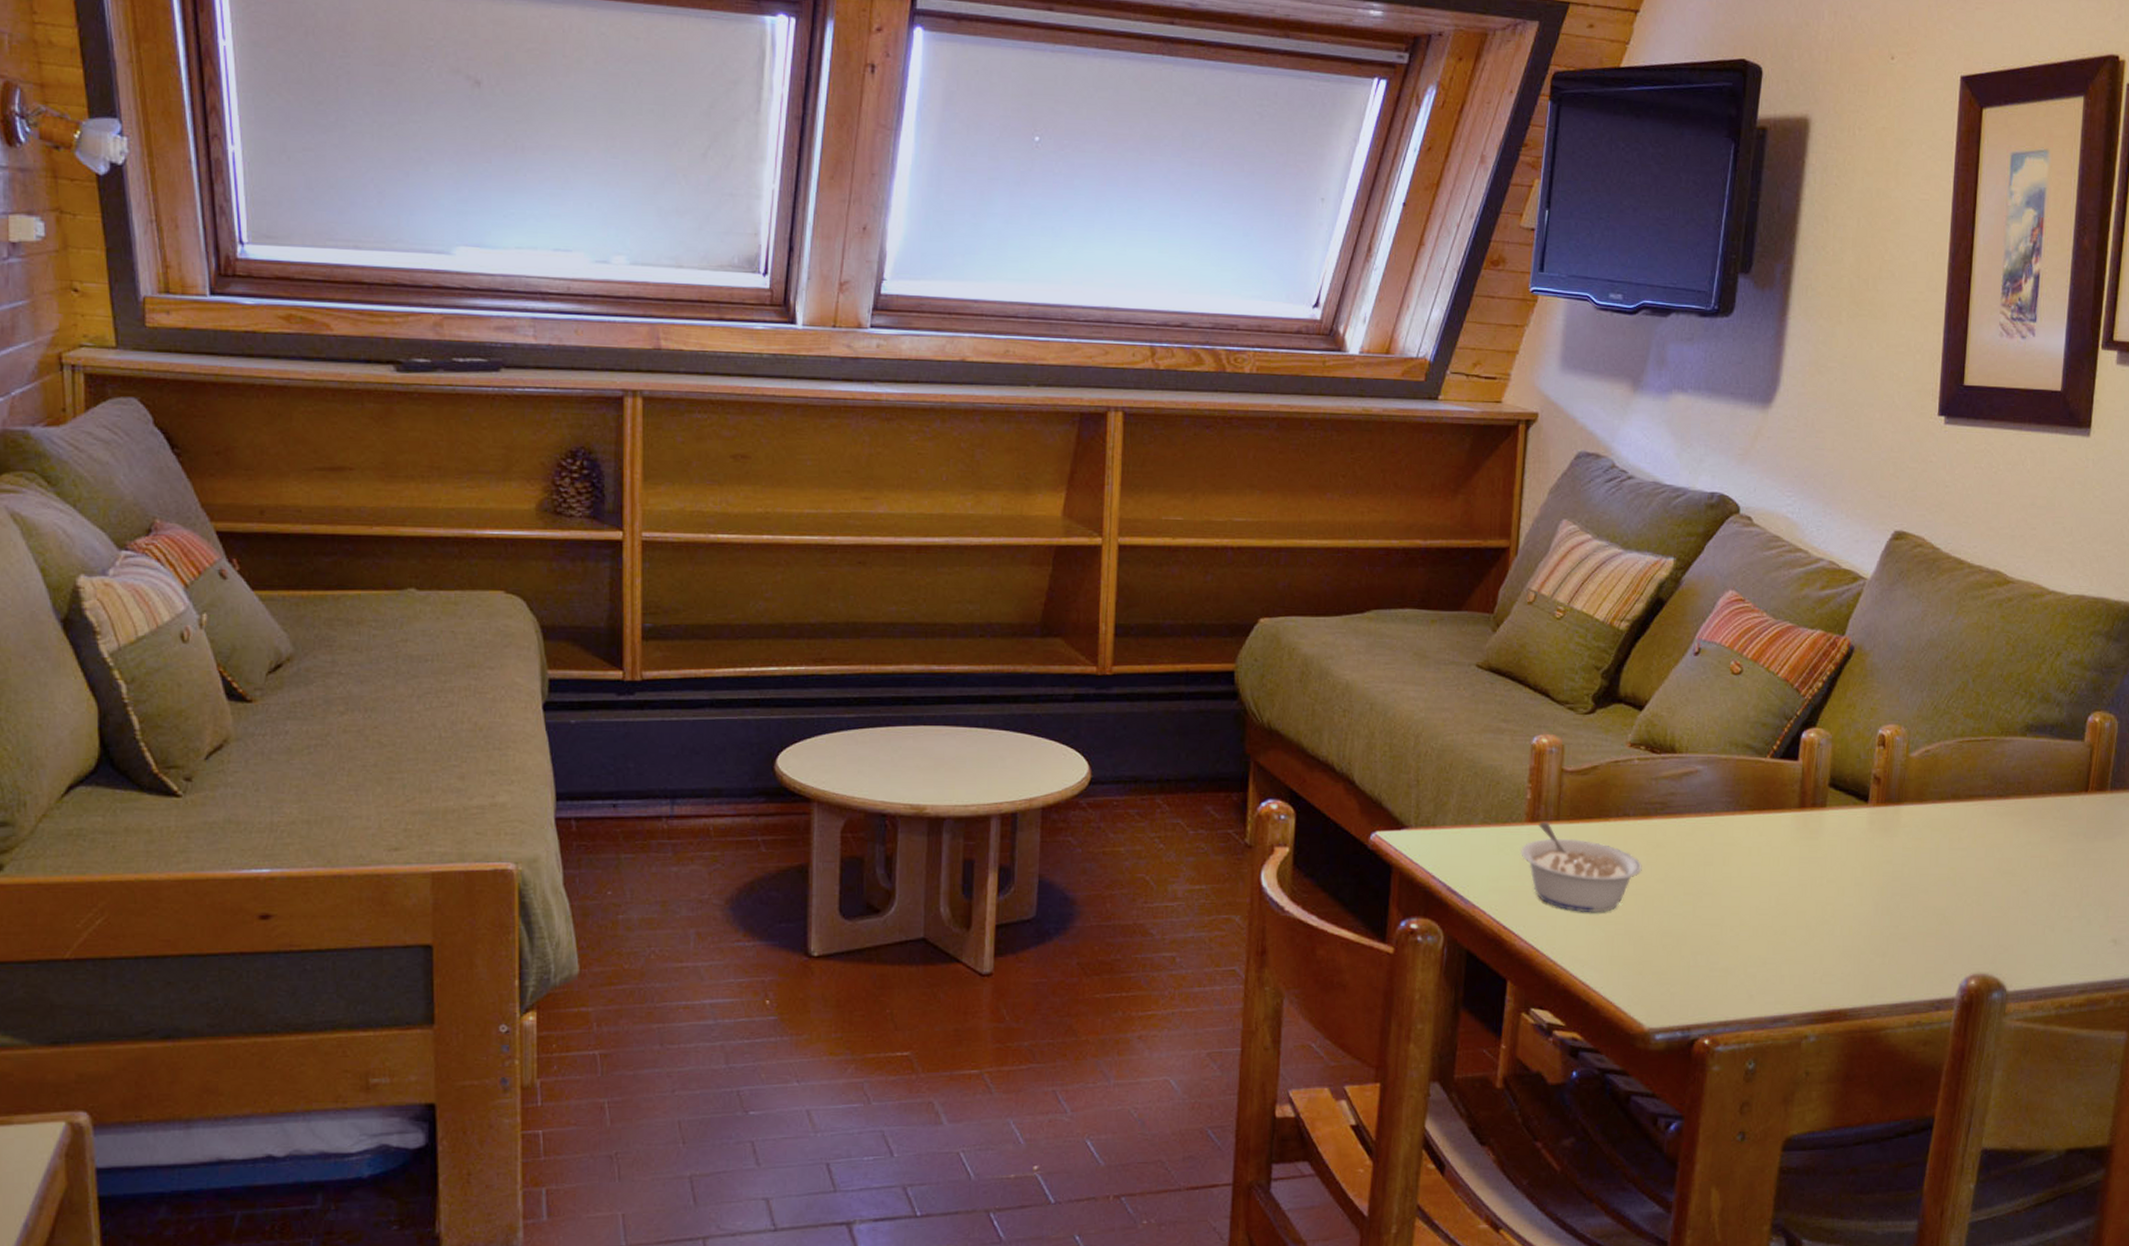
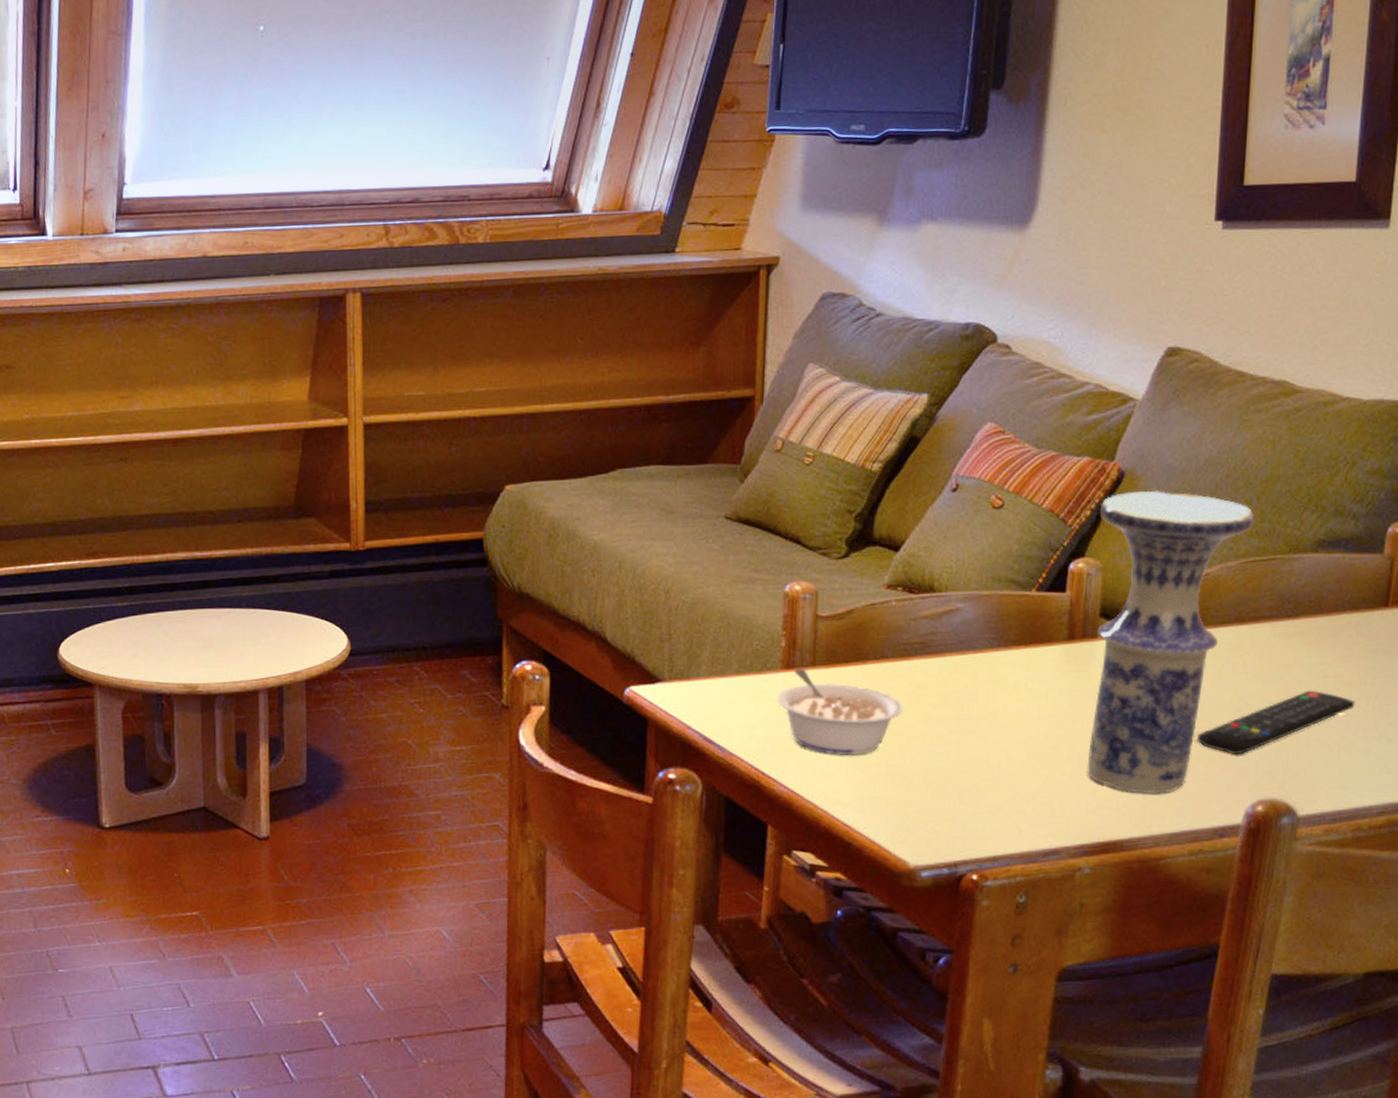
vase: none [1814,666,1971,965] -> present [1087,490,1255,794]
remote control: none [1917,869,2059,929] -> present [1198,690,1355,755]

